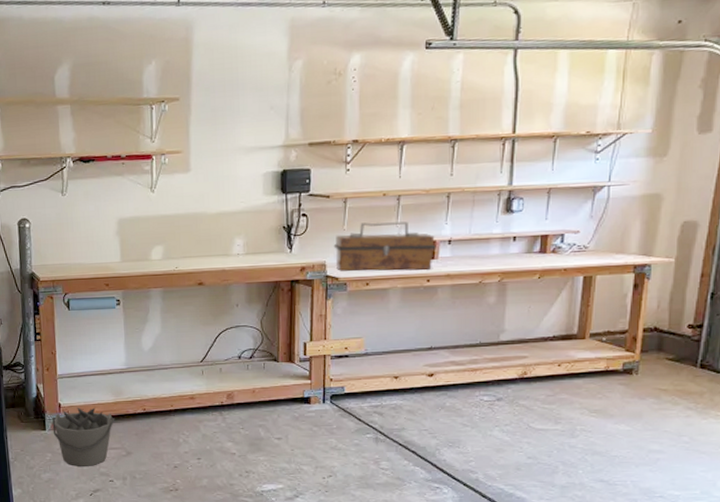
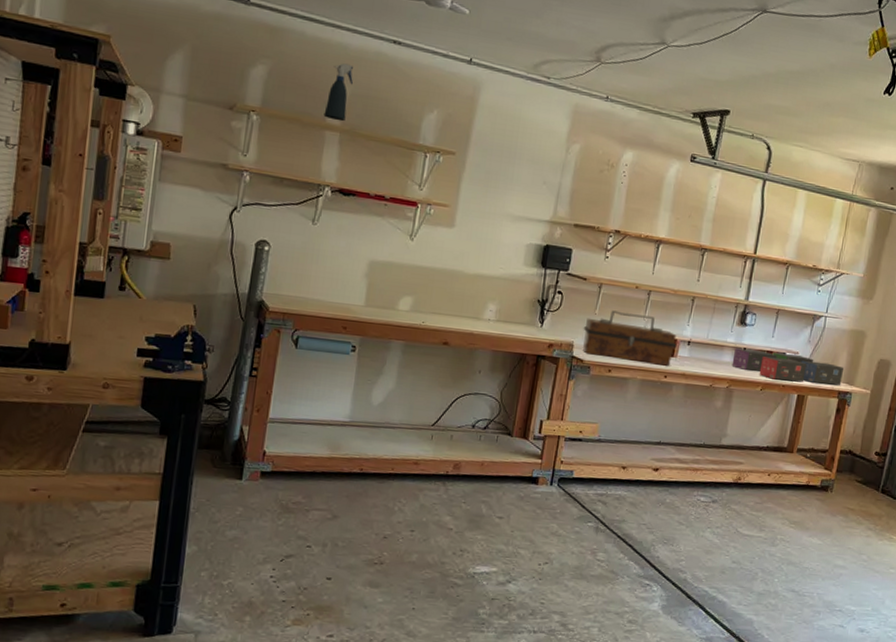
bucket: present [52,407,115,466] -> none [250,458,327,528]
spray bottle: none [53,36,73,94] -> present [323,63,353,122]
box set: none [501,234,639,265] -> present [732,348,845,386]

